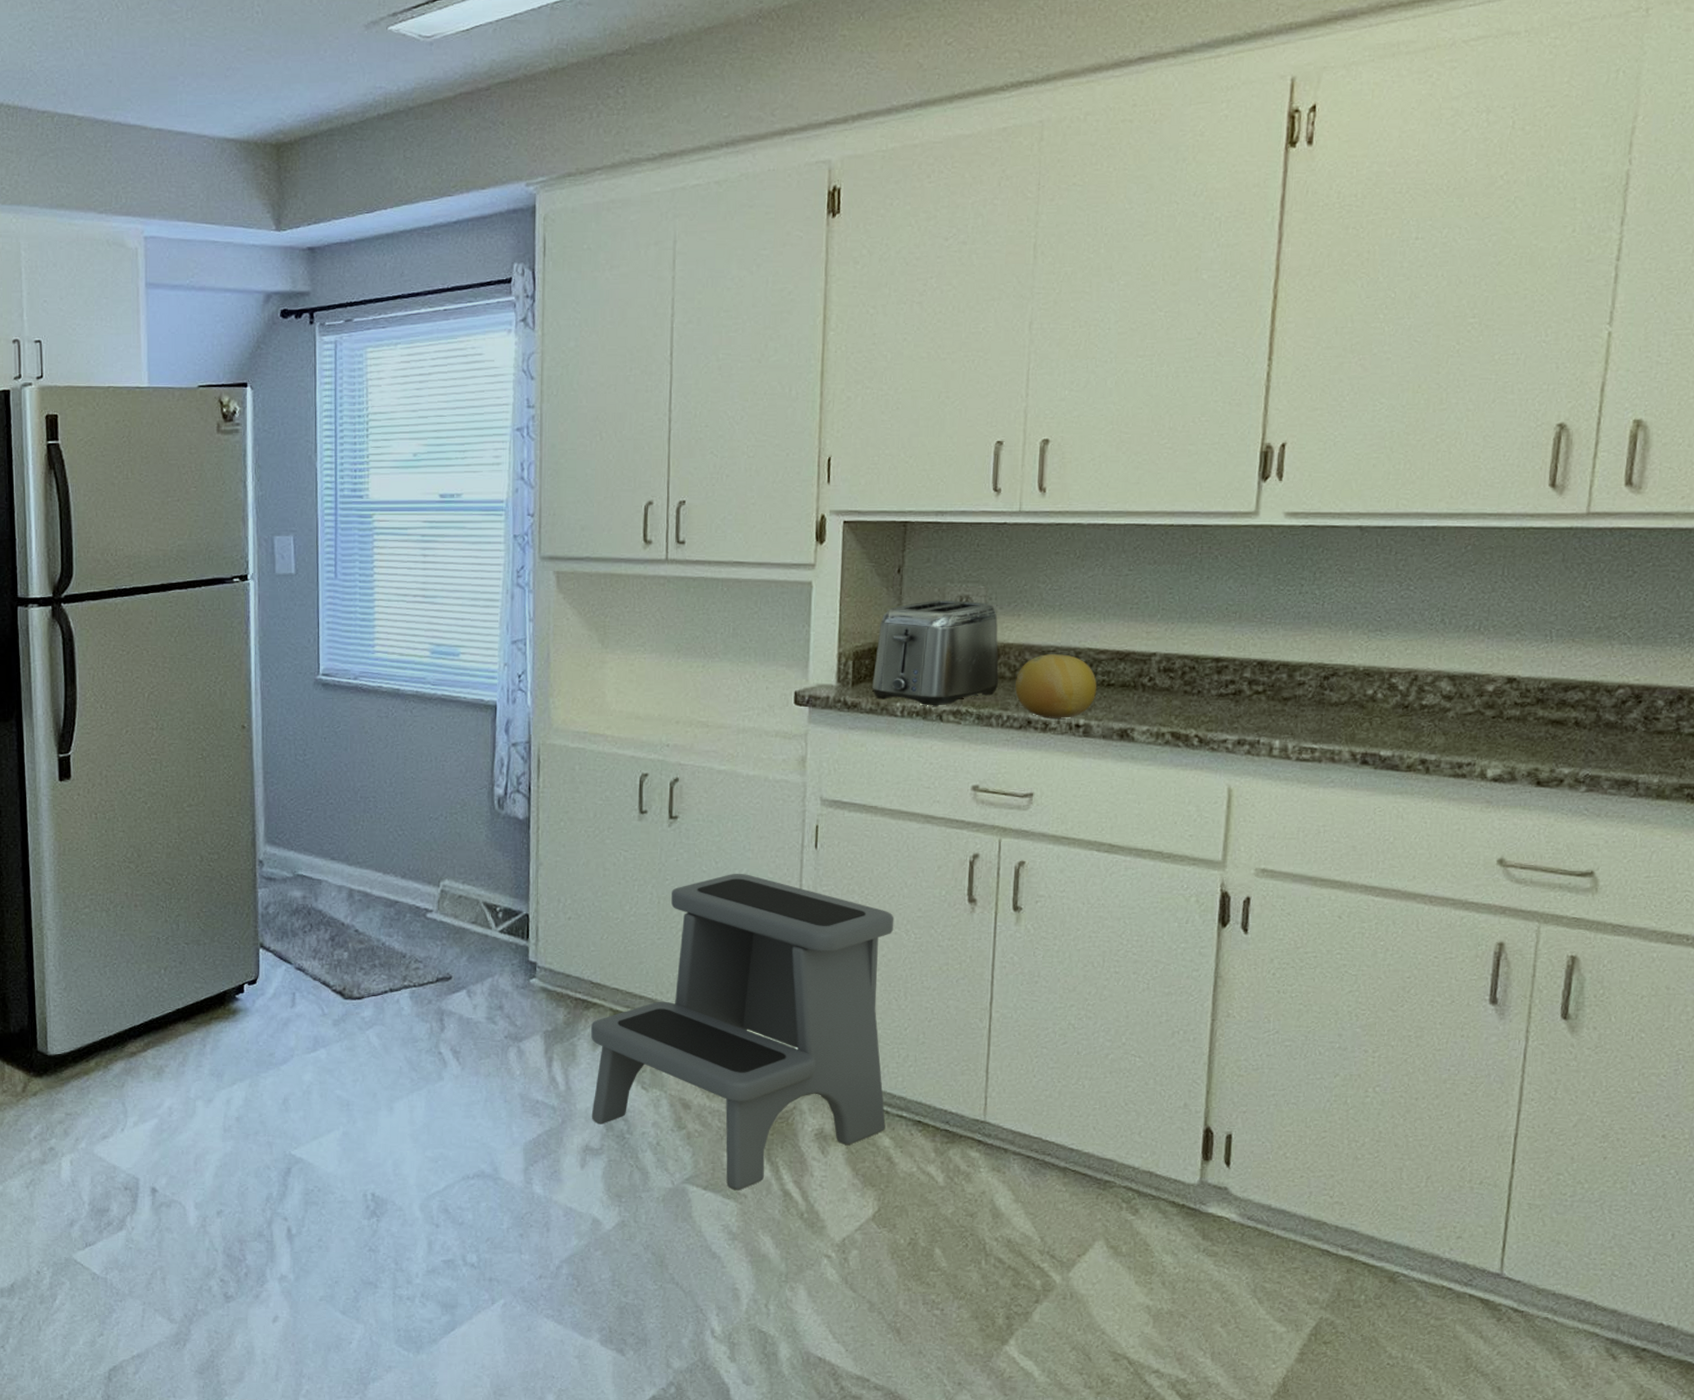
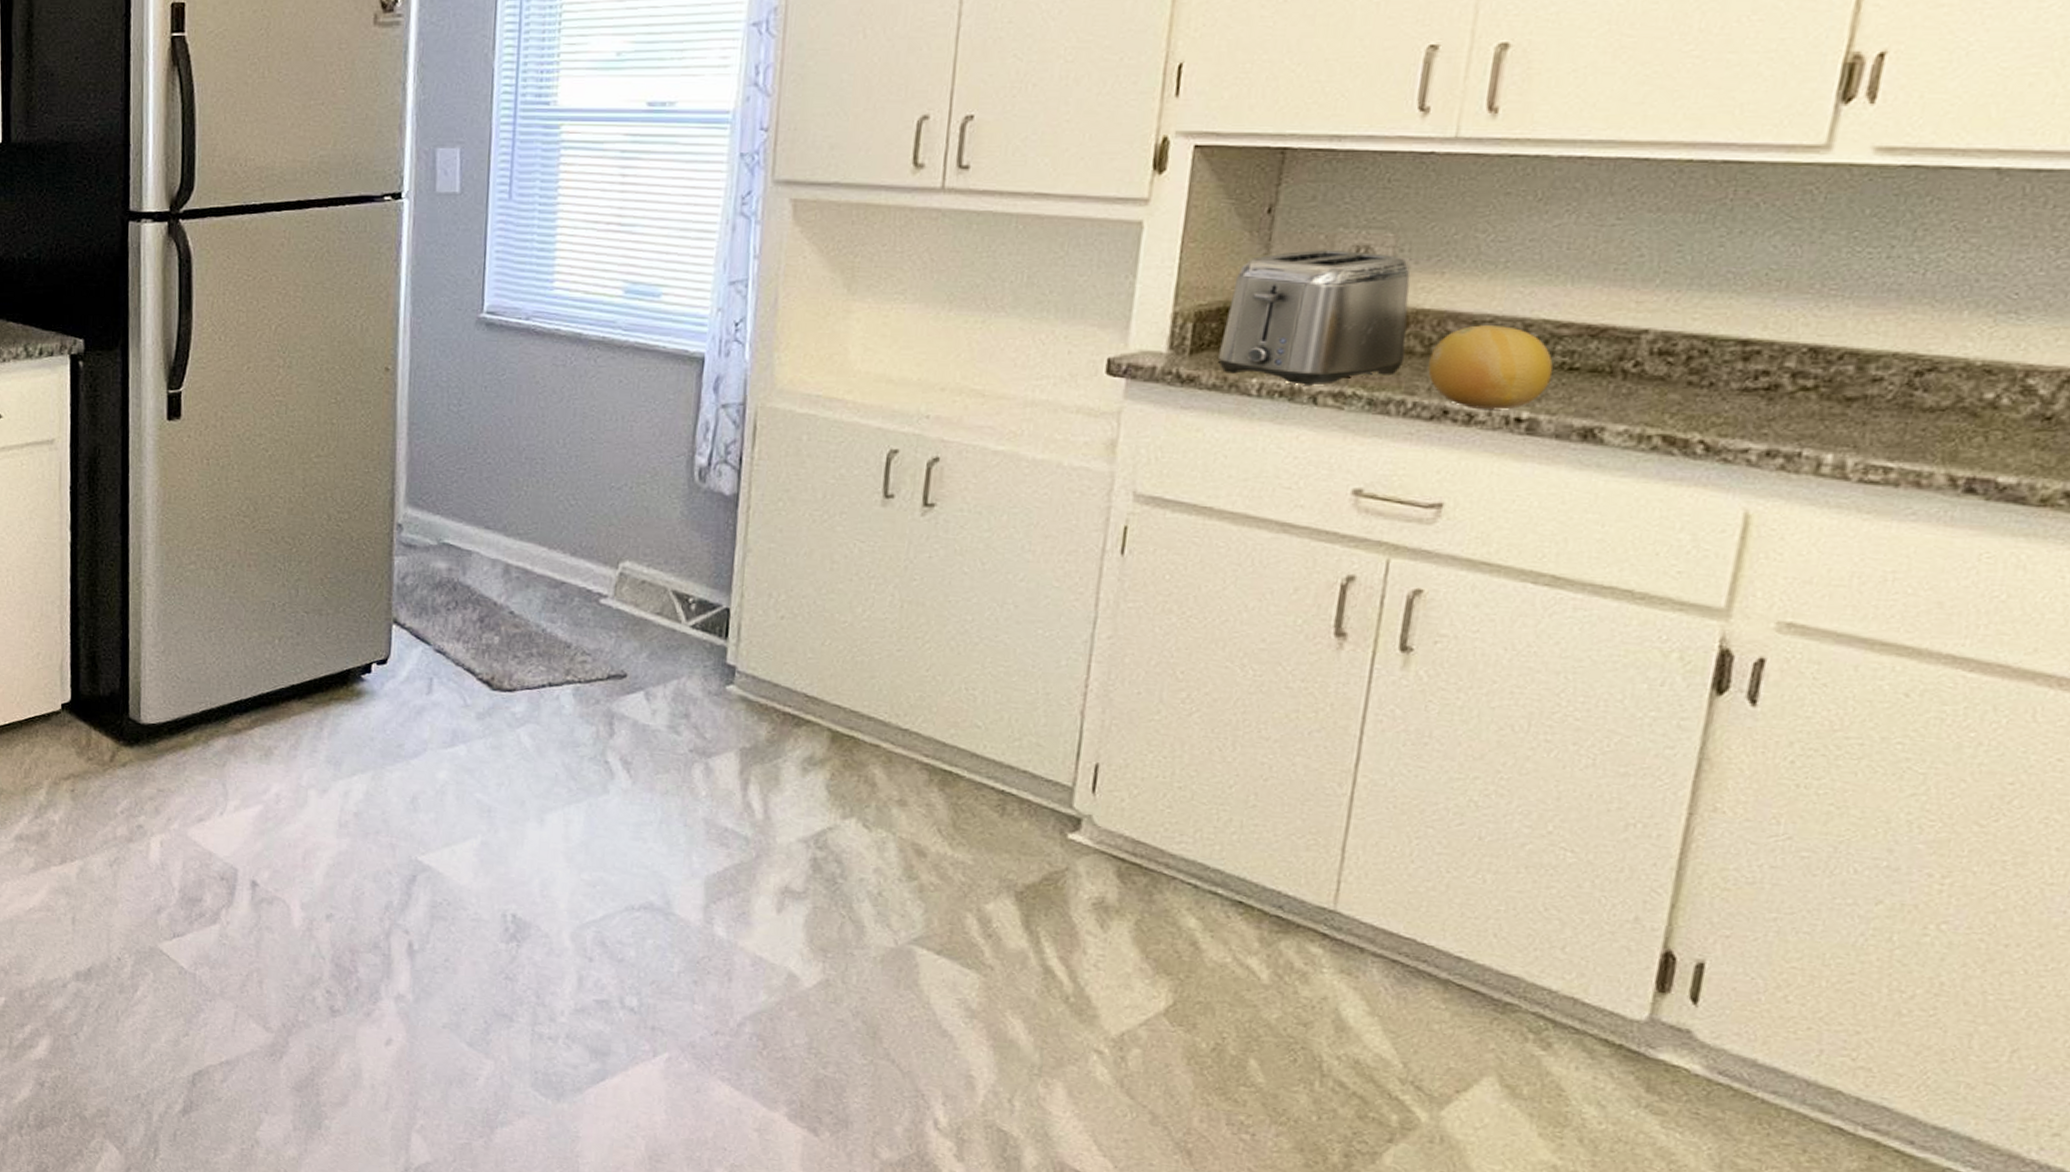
step stool: present [591,874,894,1191] -> none [794,578,1226,961]

